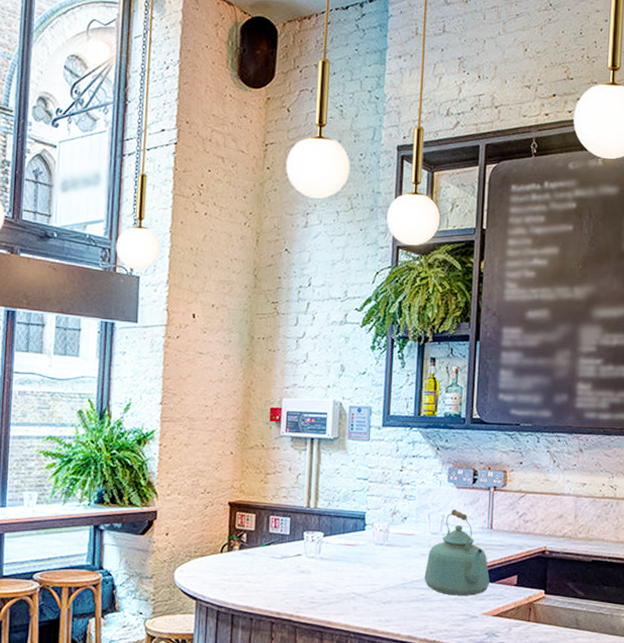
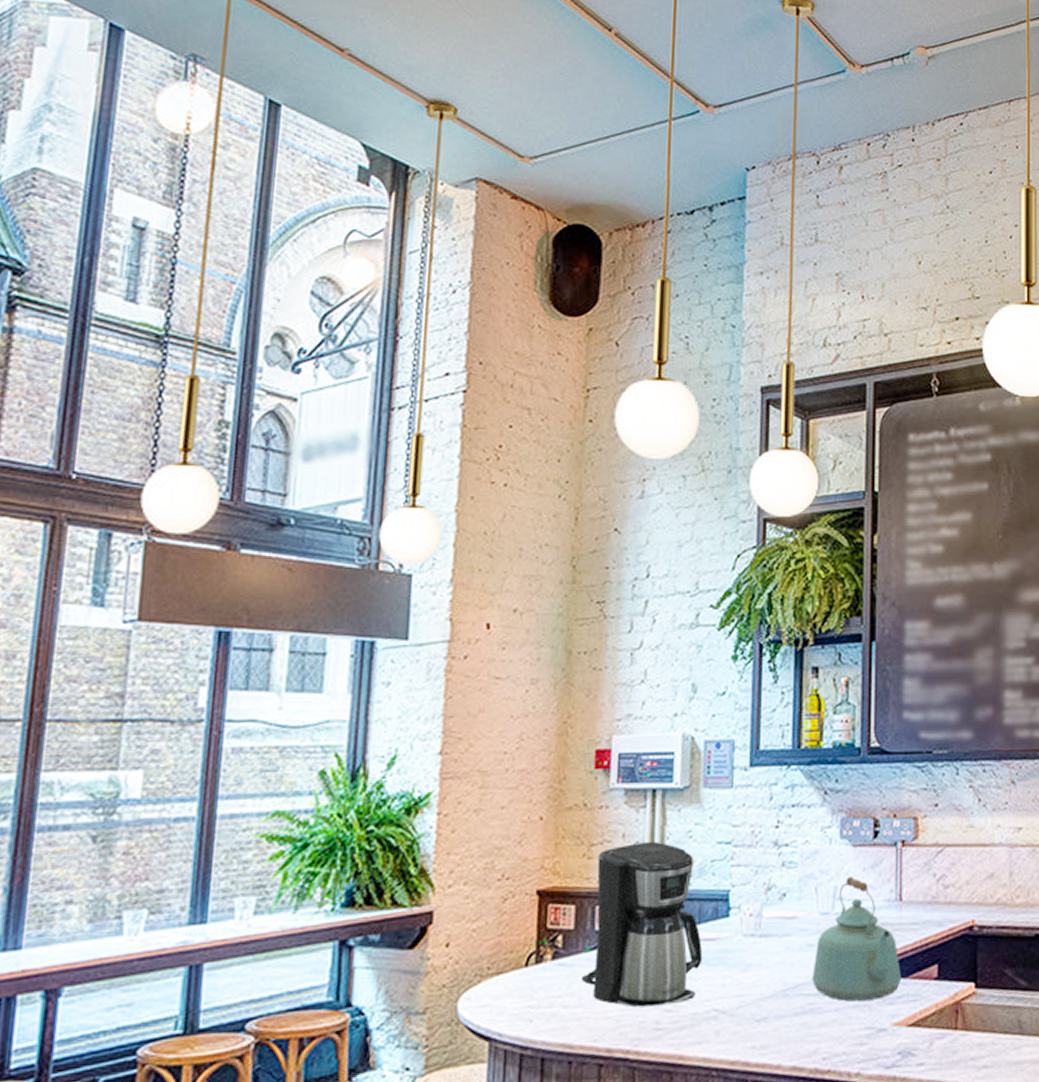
coffee maker: none [259,474,346,587] -> present [581,841,703,1008]

